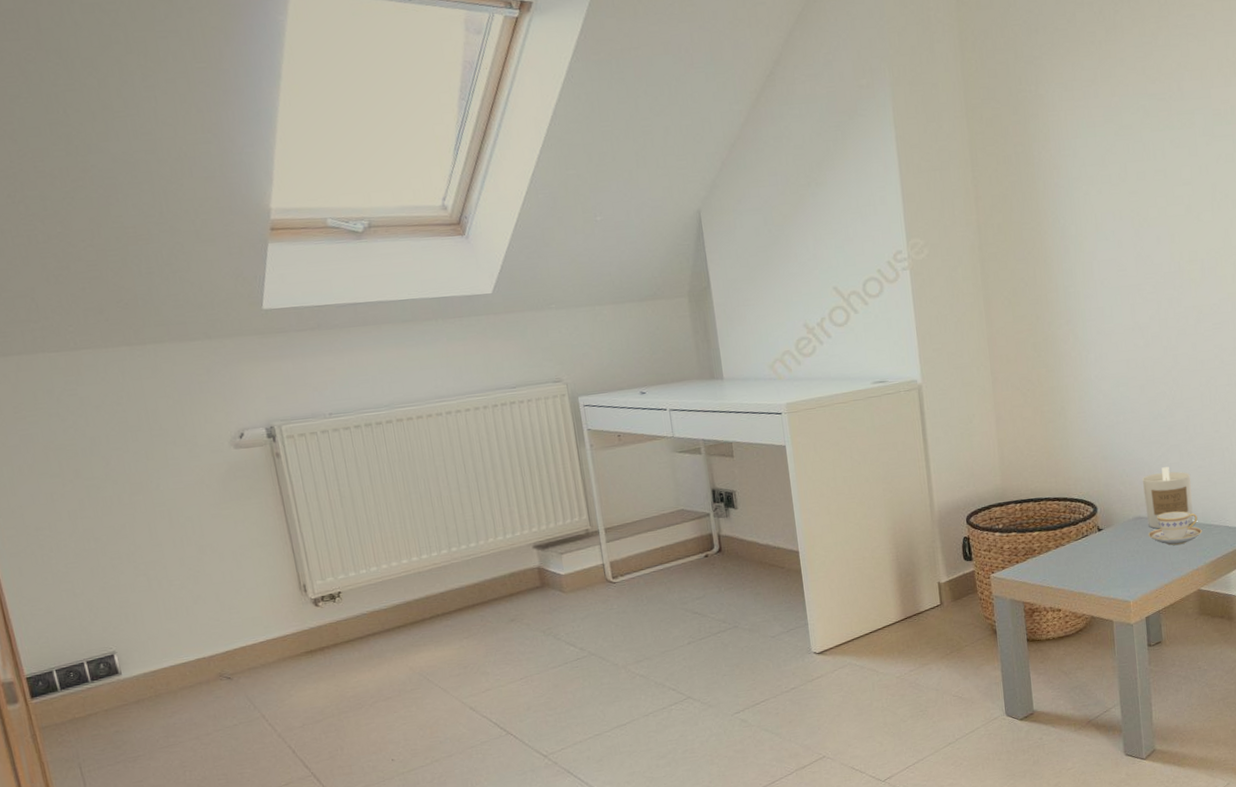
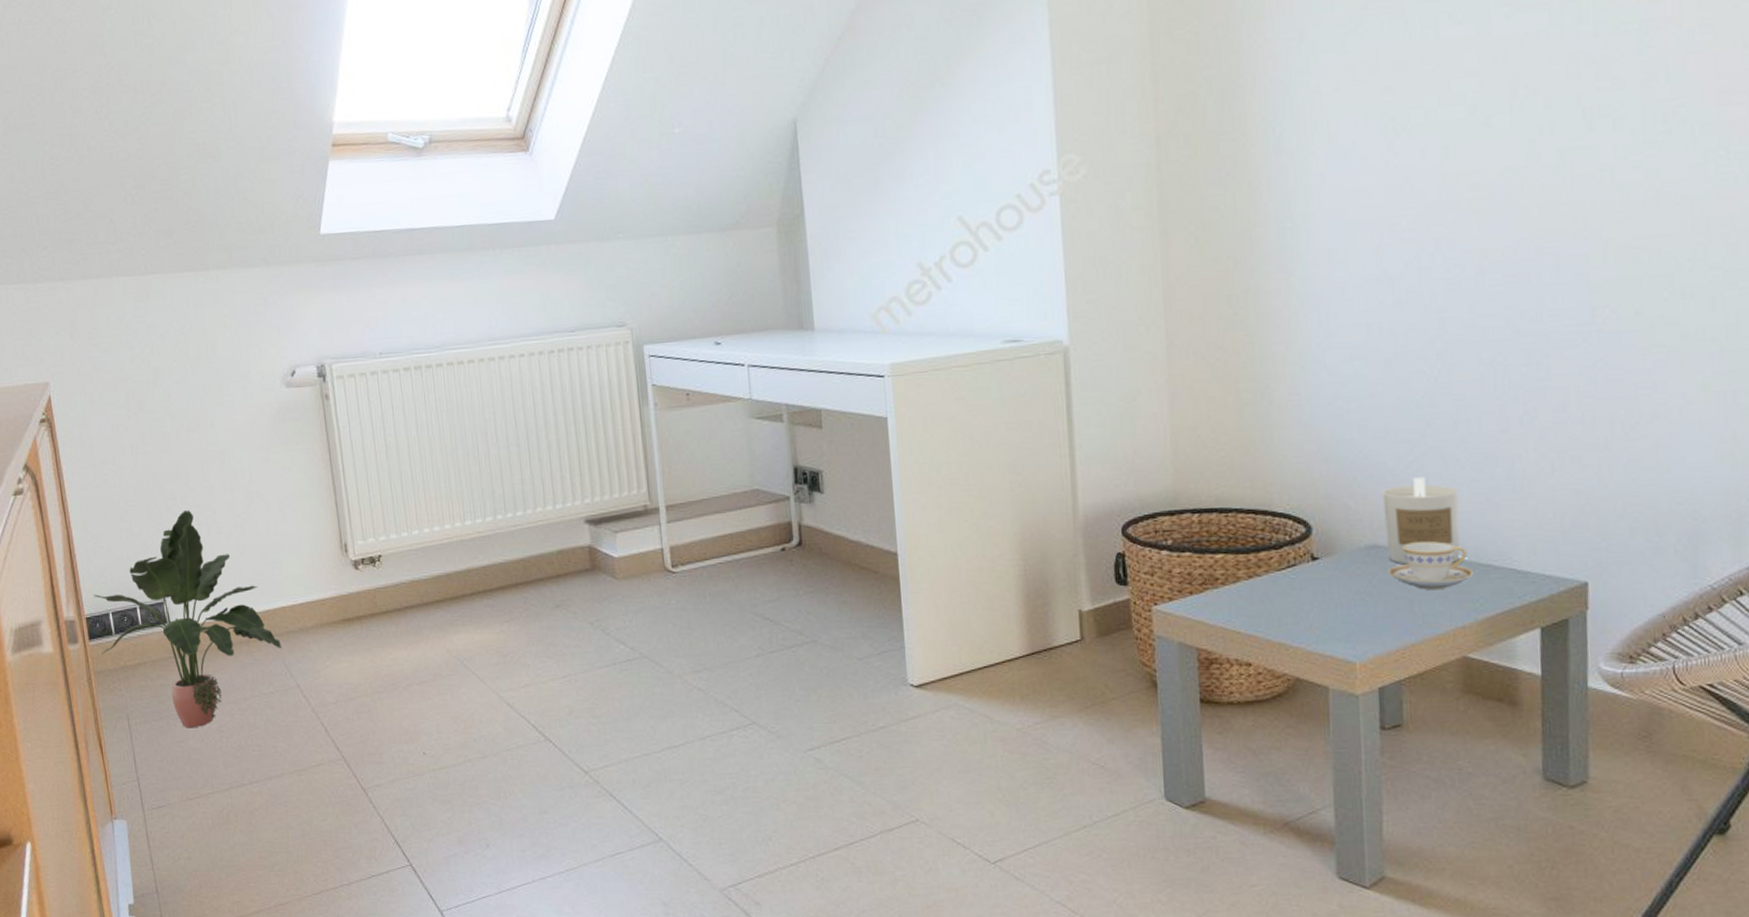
potted plant: none [34,566,244,768] -> present [94,509,282,728]

